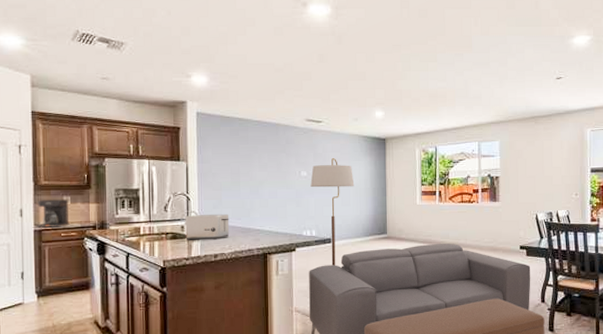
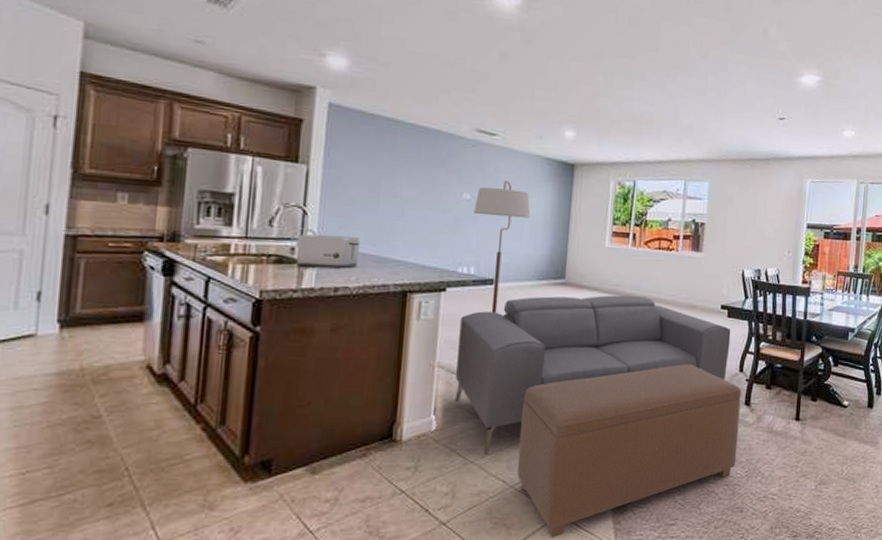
coffee maker: present [36,199,70,228] -> none [69,194,124,234]

